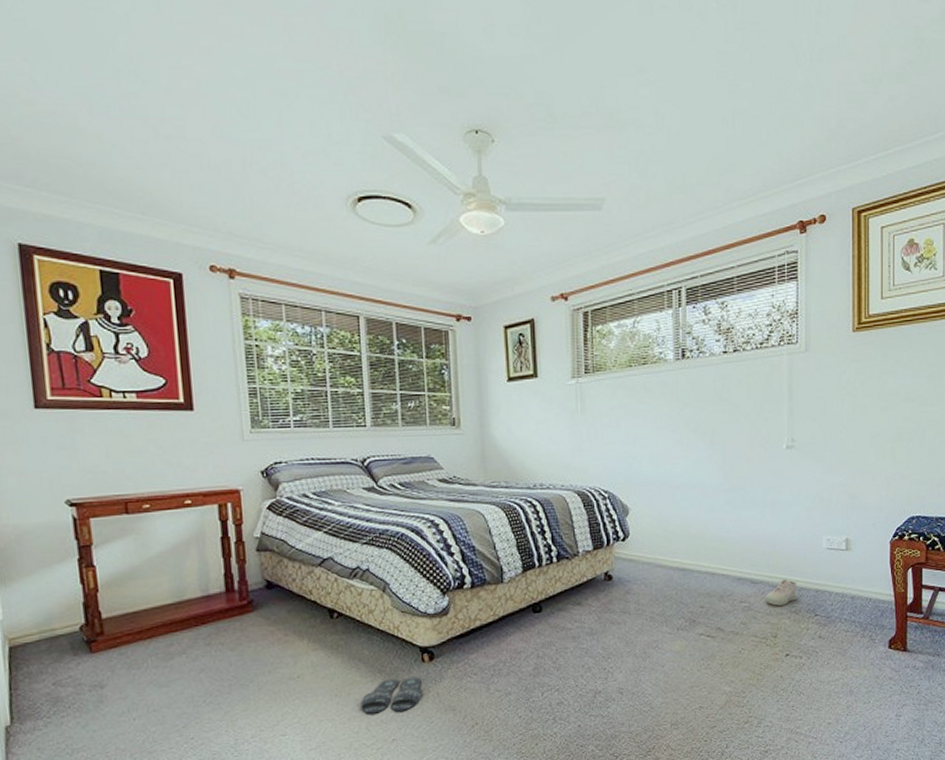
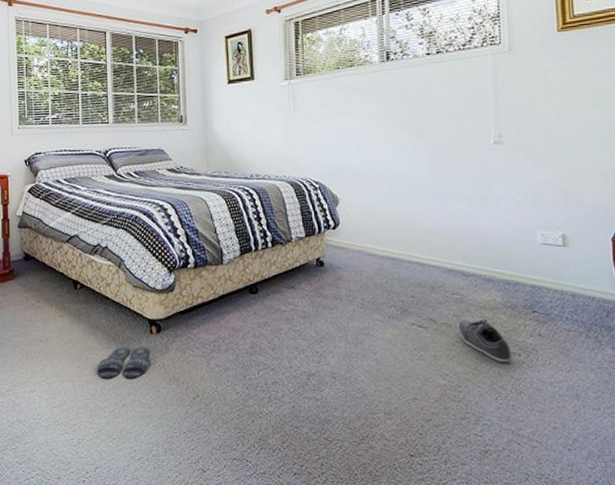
shoe: none [745,625,794,666] -> present [458,319,513,363]
shoe: present [765,579,798,606] -> none [478,273,513,300]

